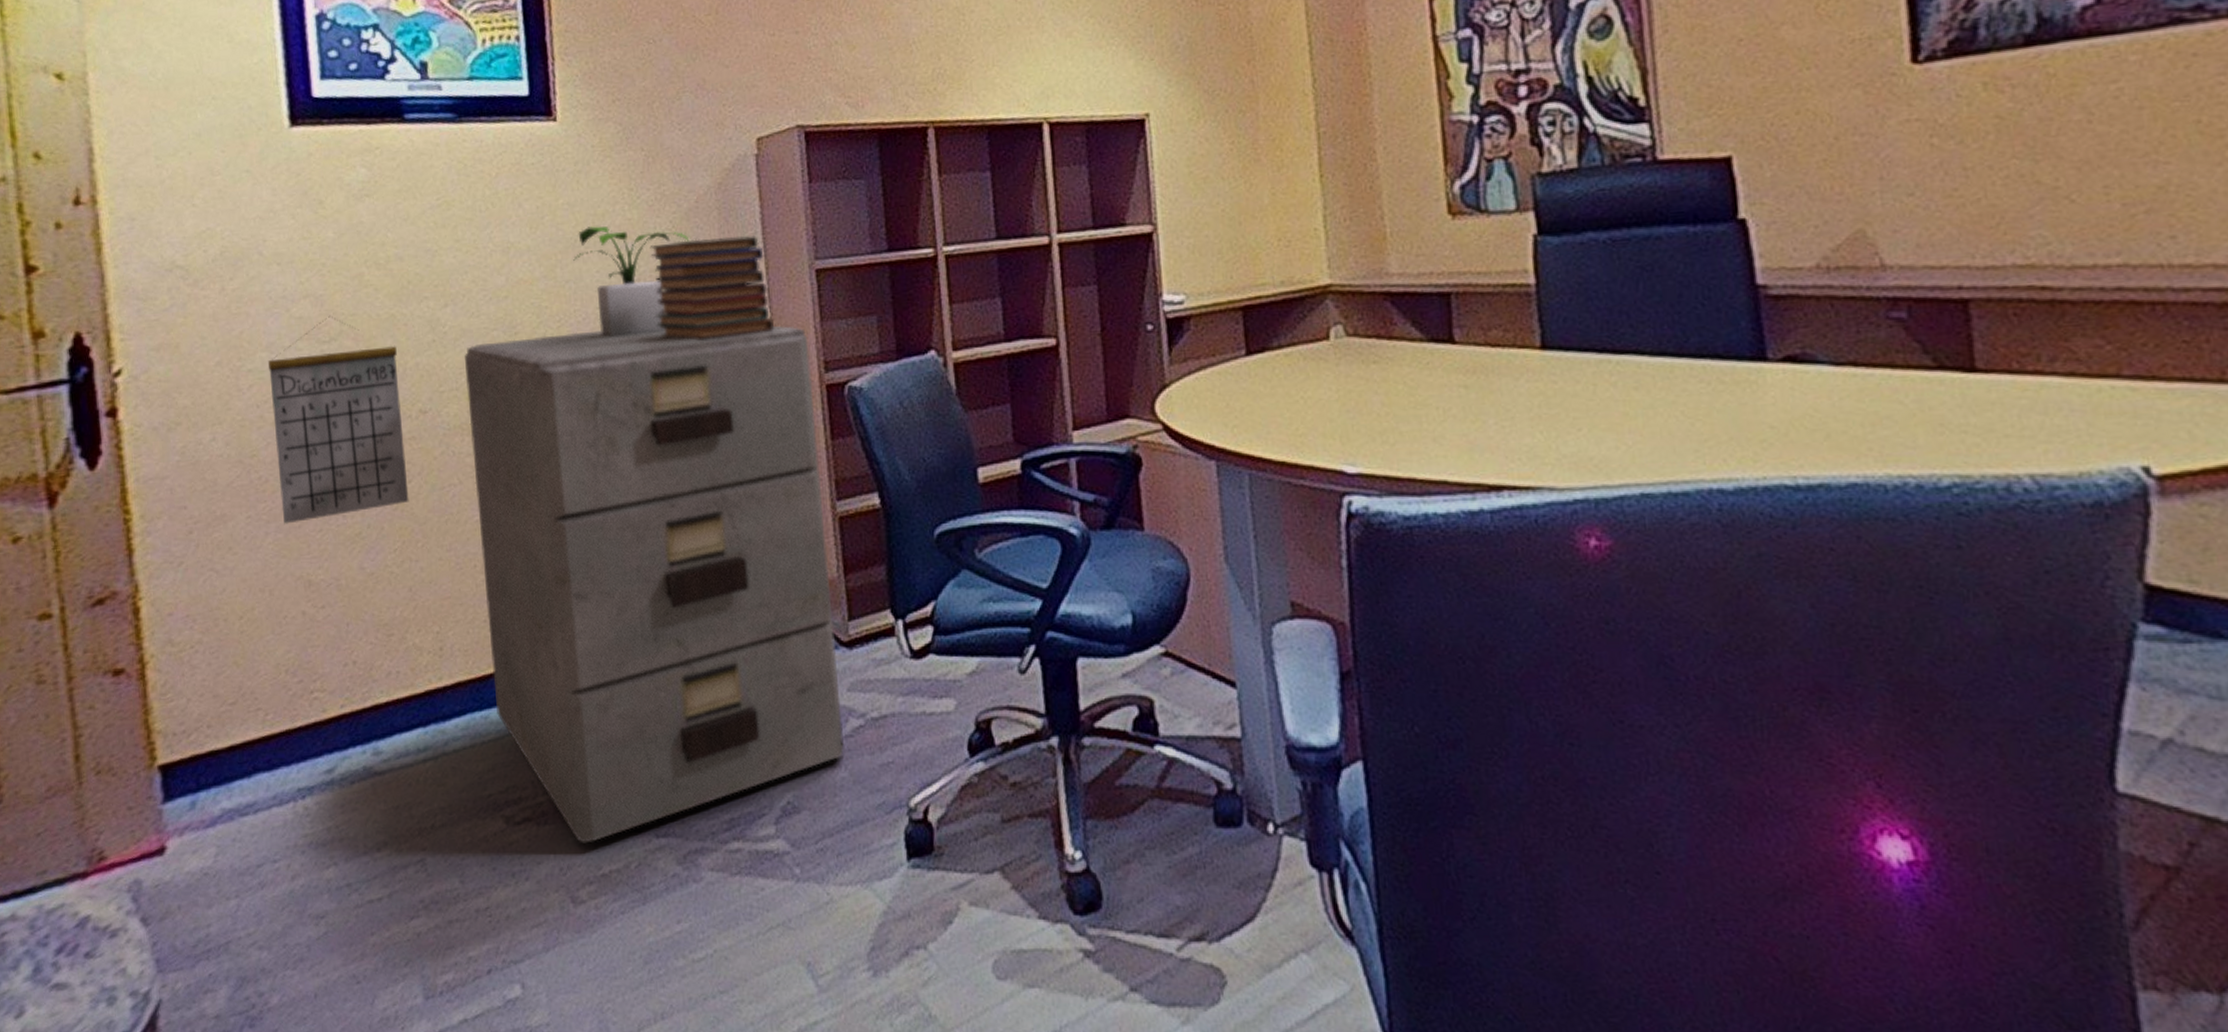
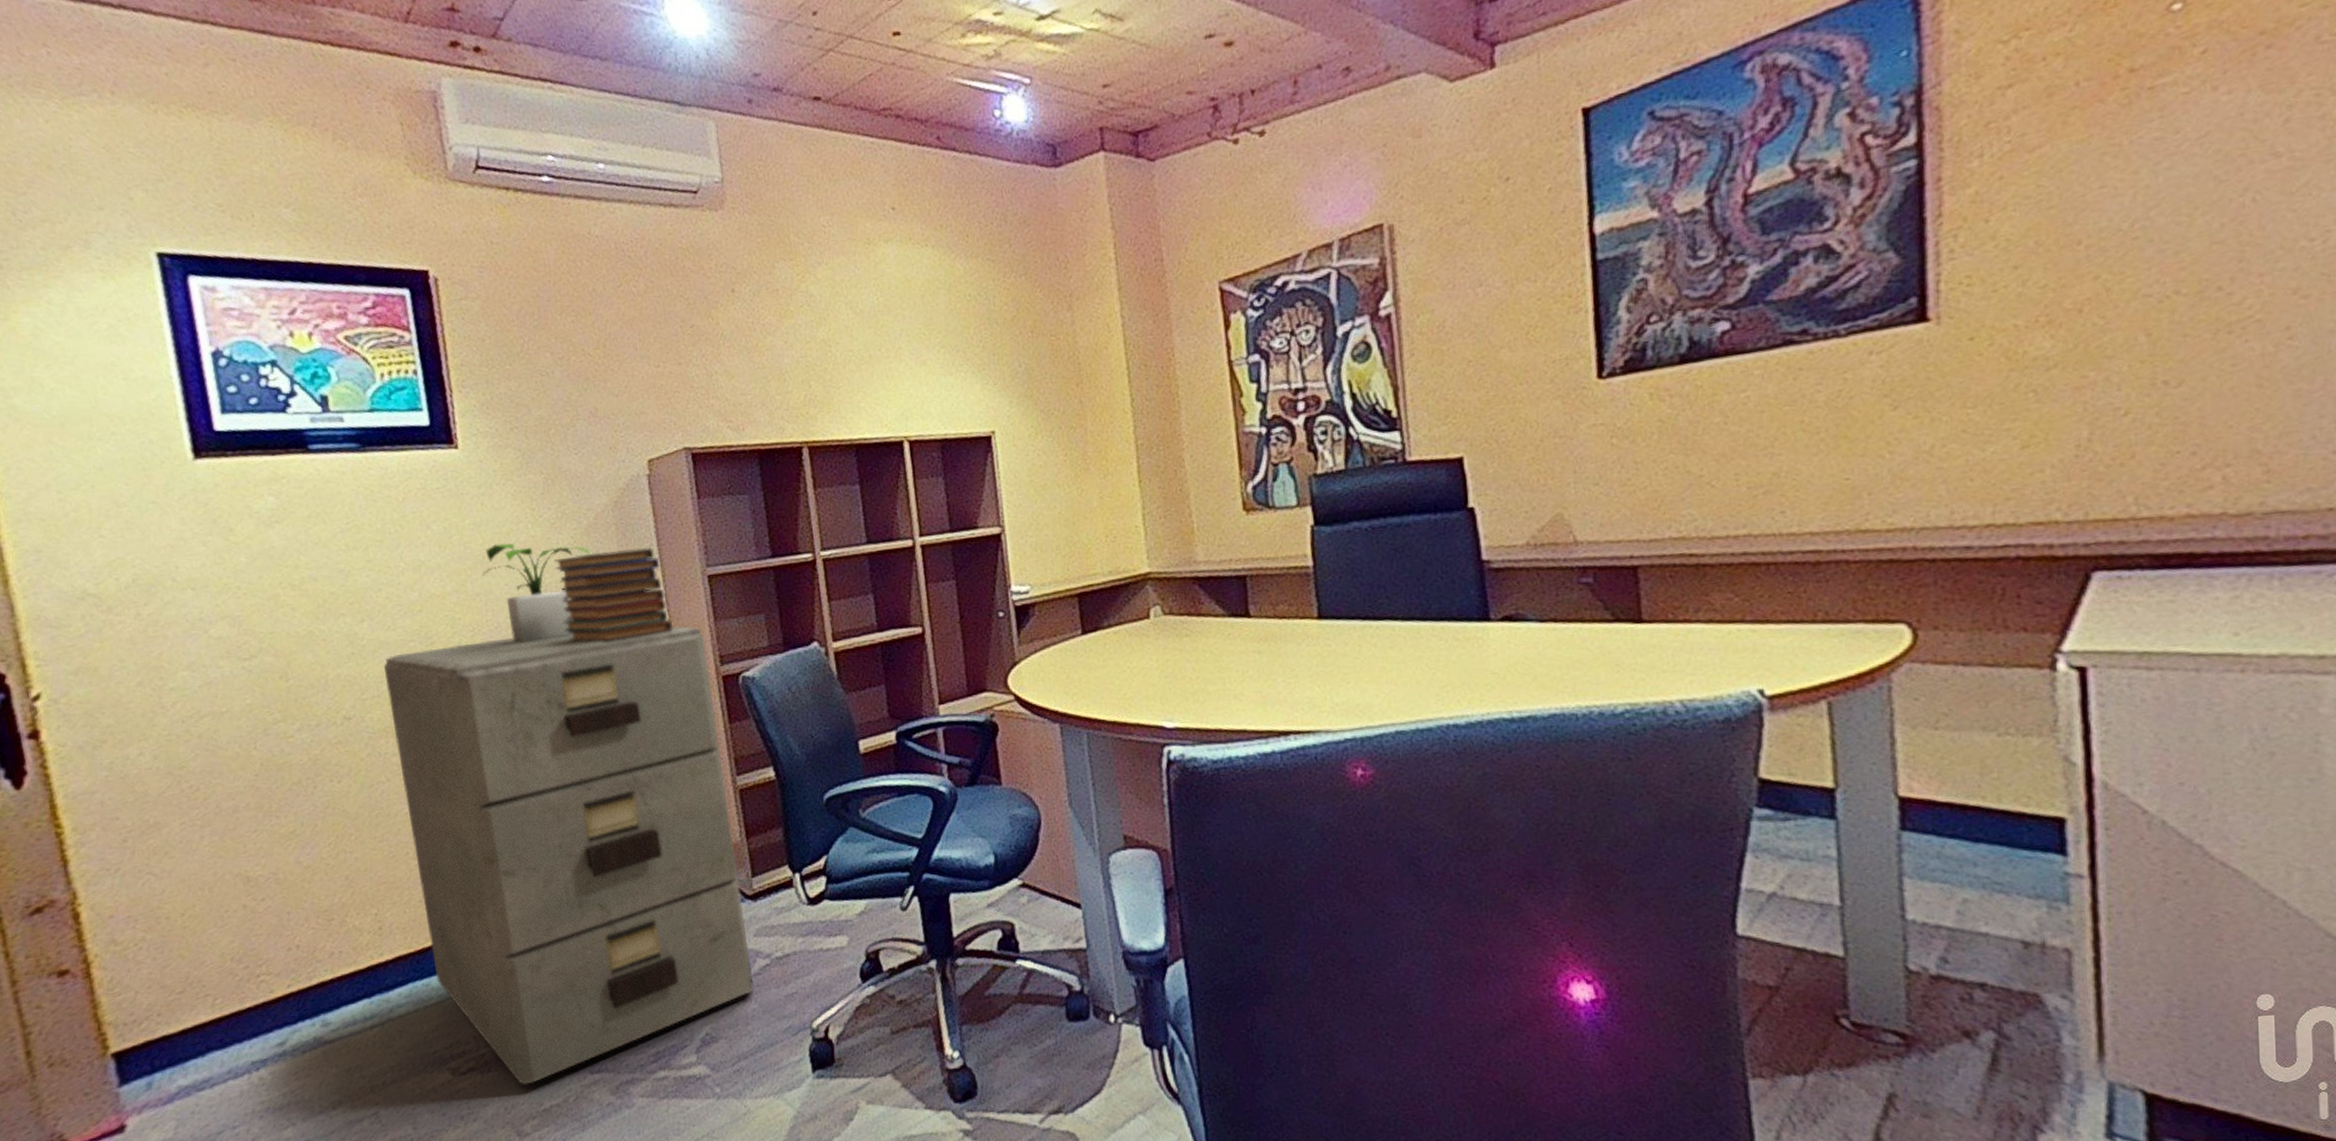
calendar: present [267,315,409,524] -> none [189,634,340,827]

